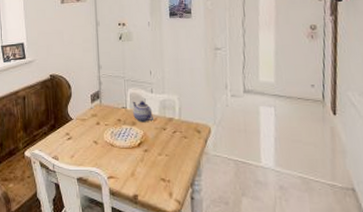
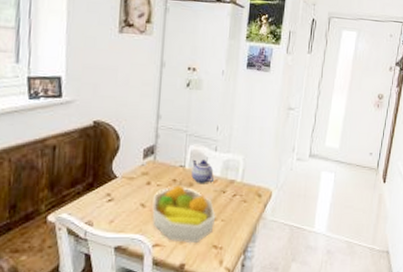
fruit bowl: none [103,124,160,177] -> present [152,185,216,244]

